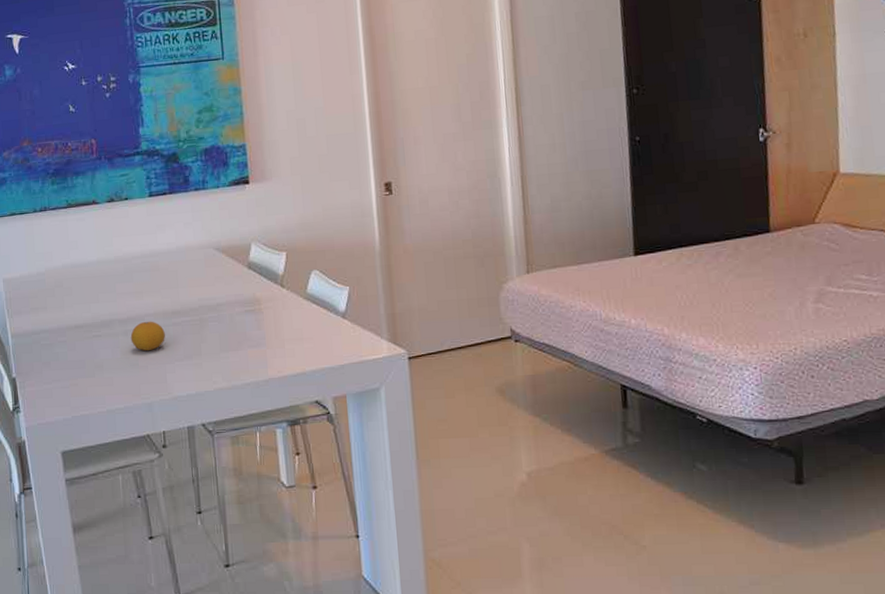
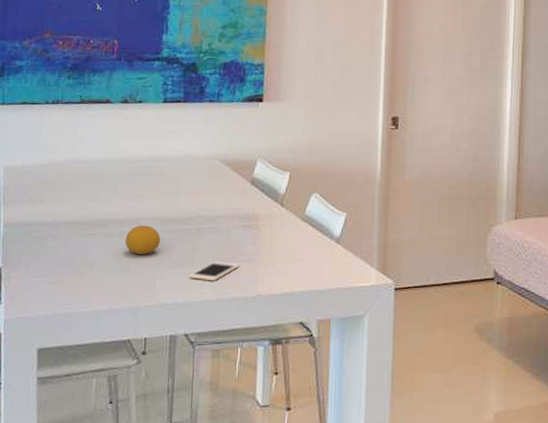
cell phone: none [198,349,248,370] -> present [189,261,240,281]

